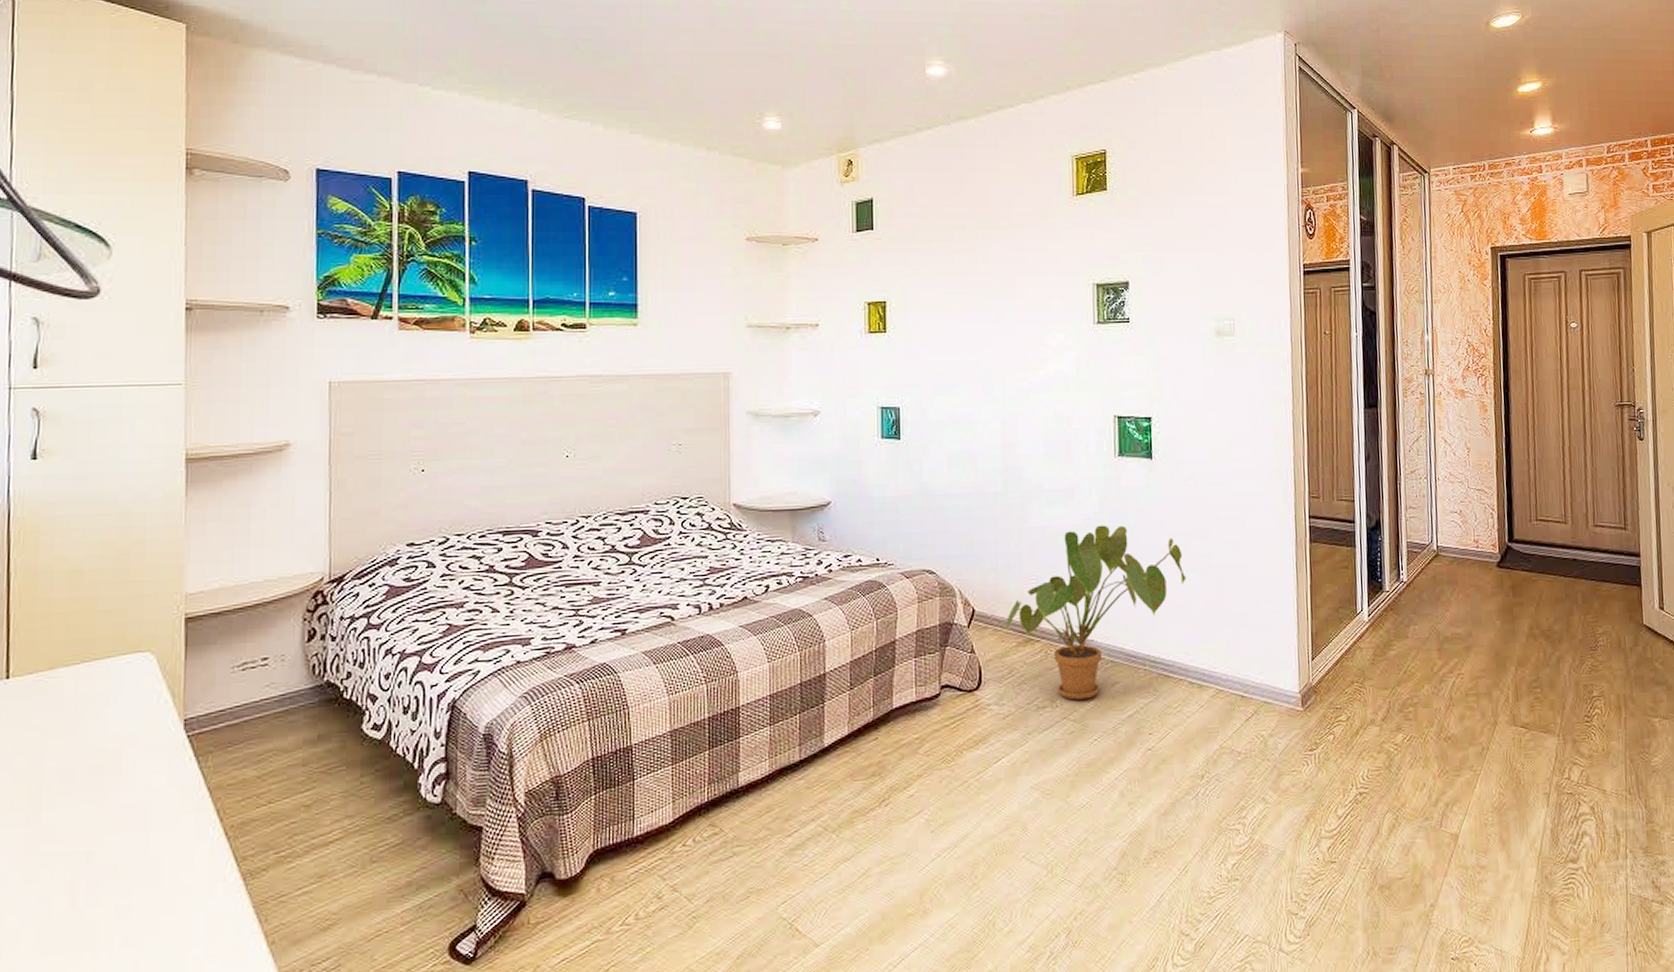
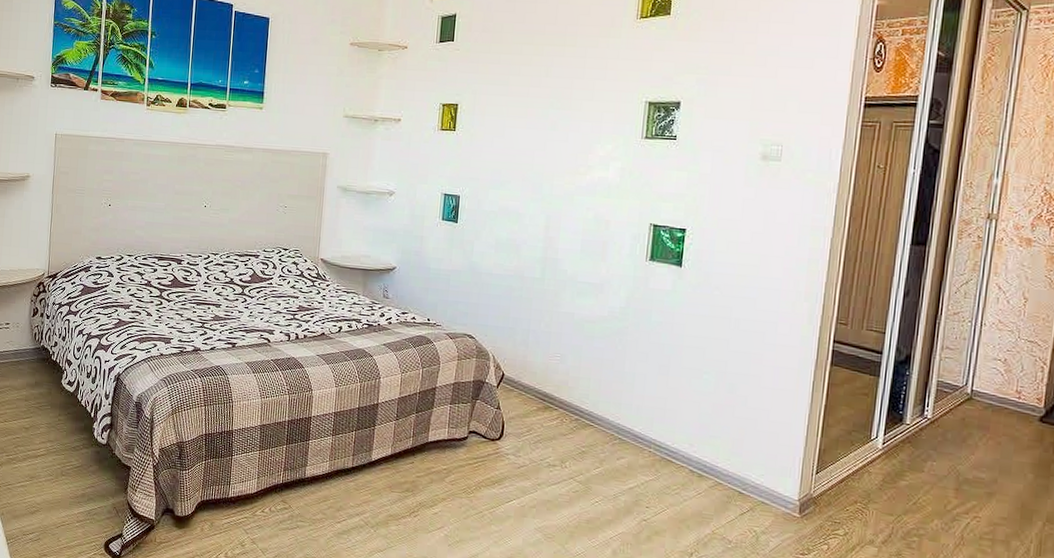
house plant: present [1005,525,1186,700] -> none [528,319,700,467]

